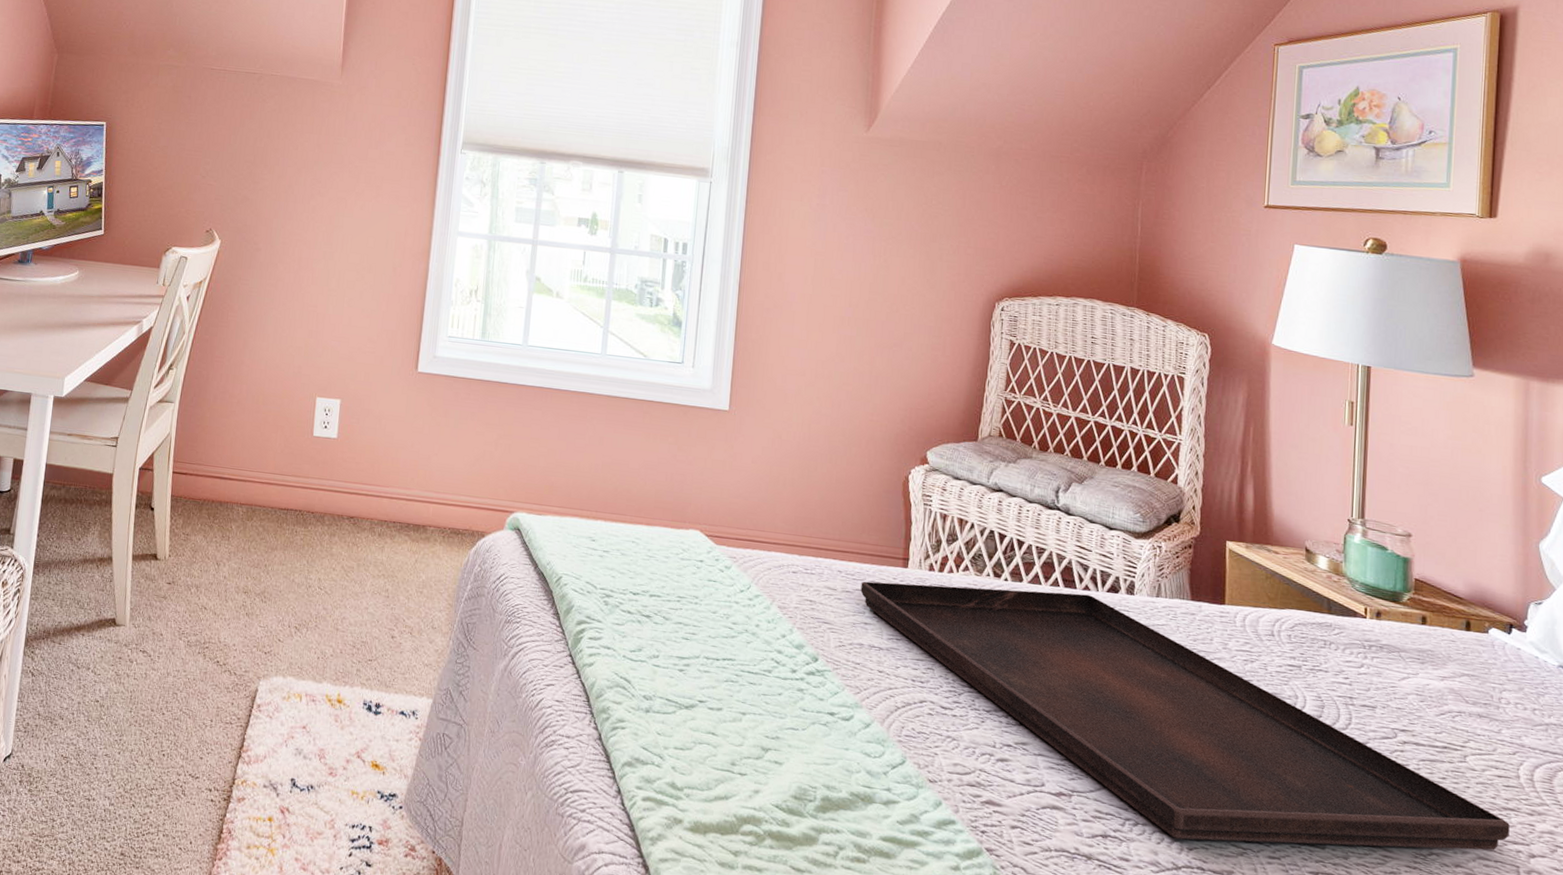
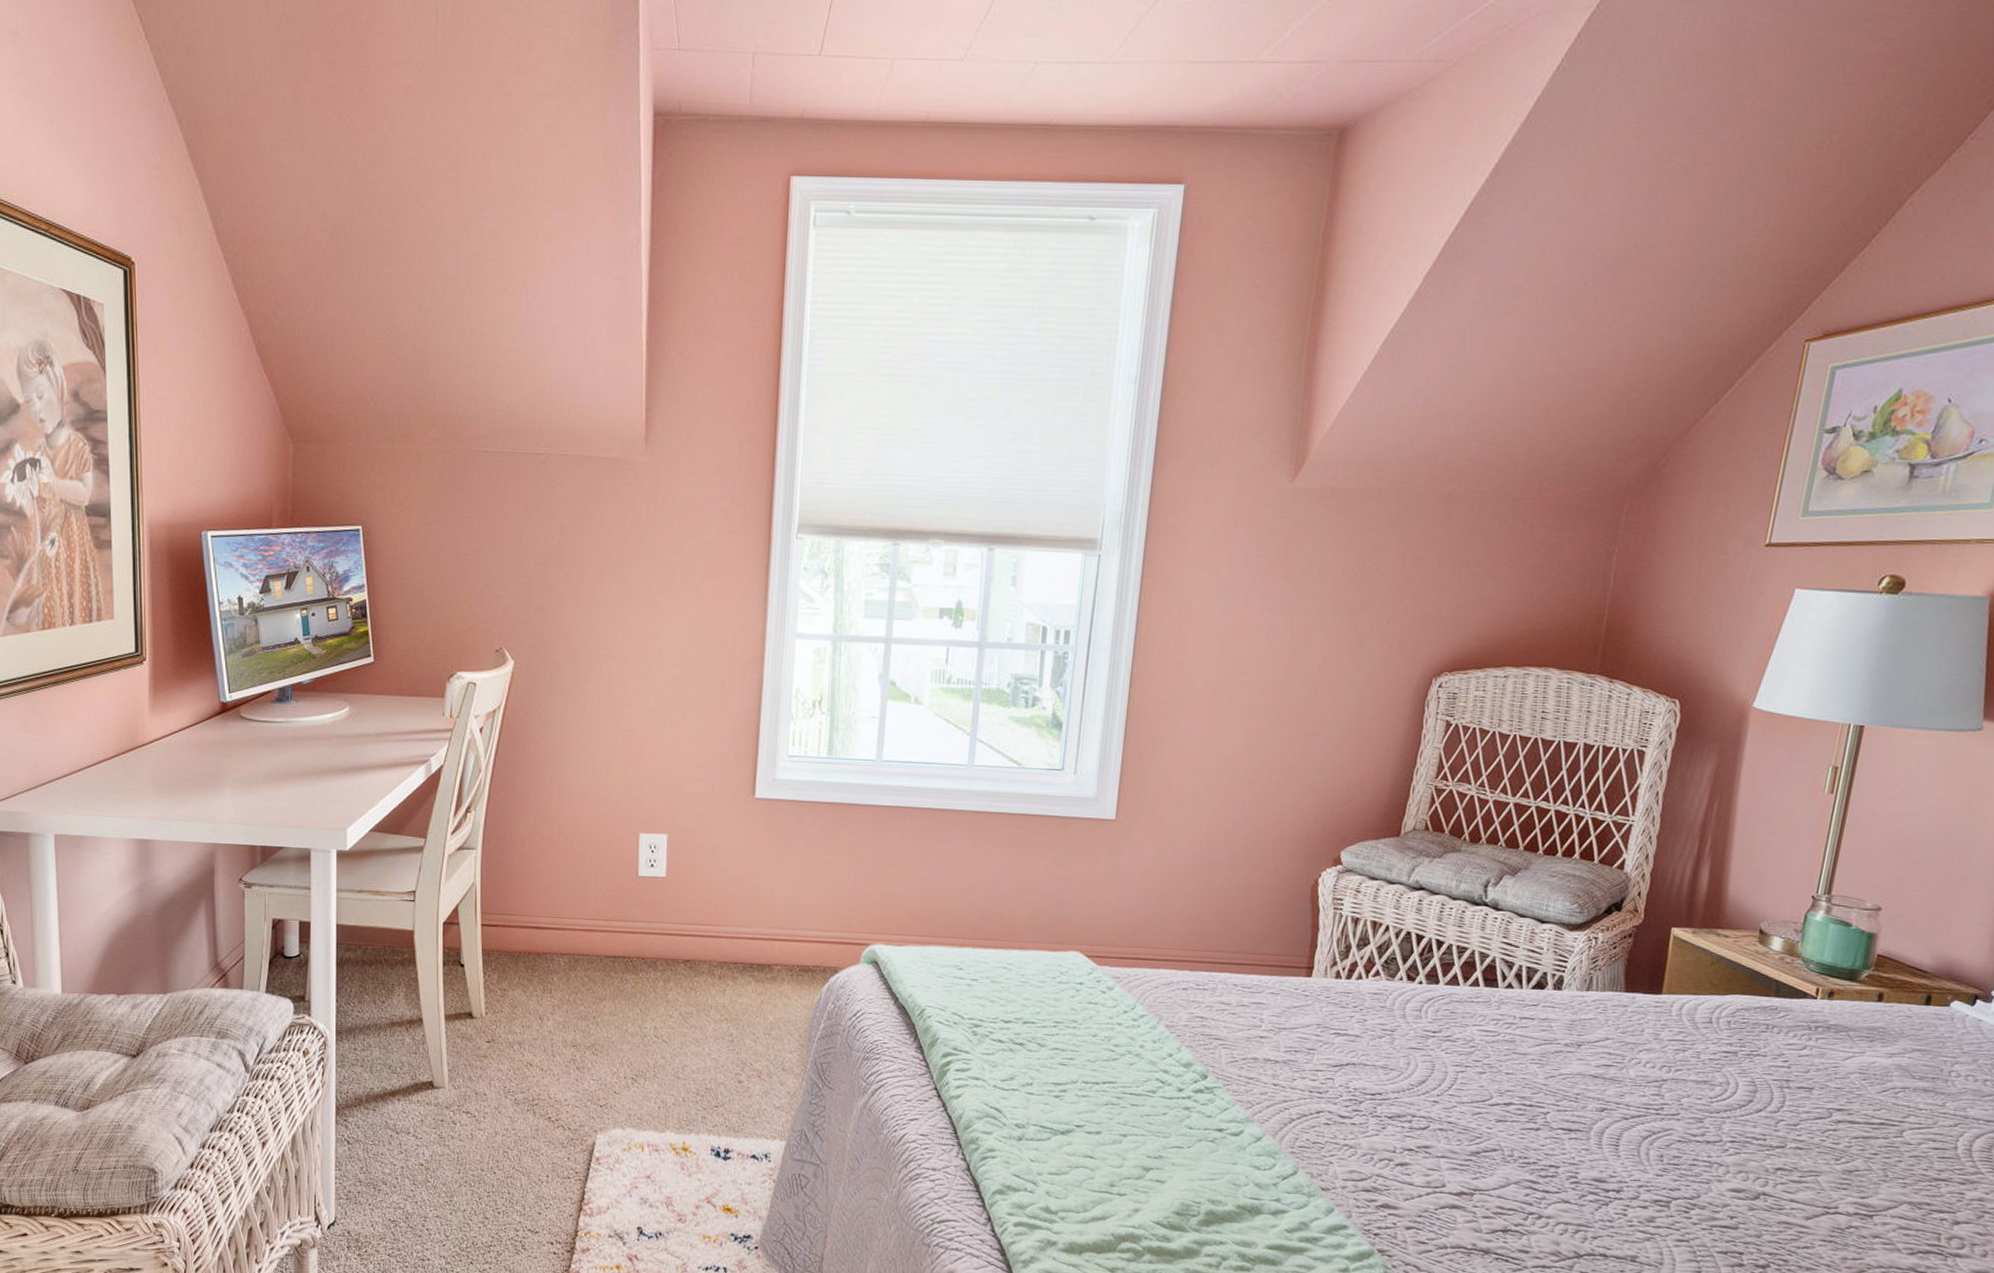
serving tray: present [860,581,1510,850] -> none [1257,992,1938,1229]

